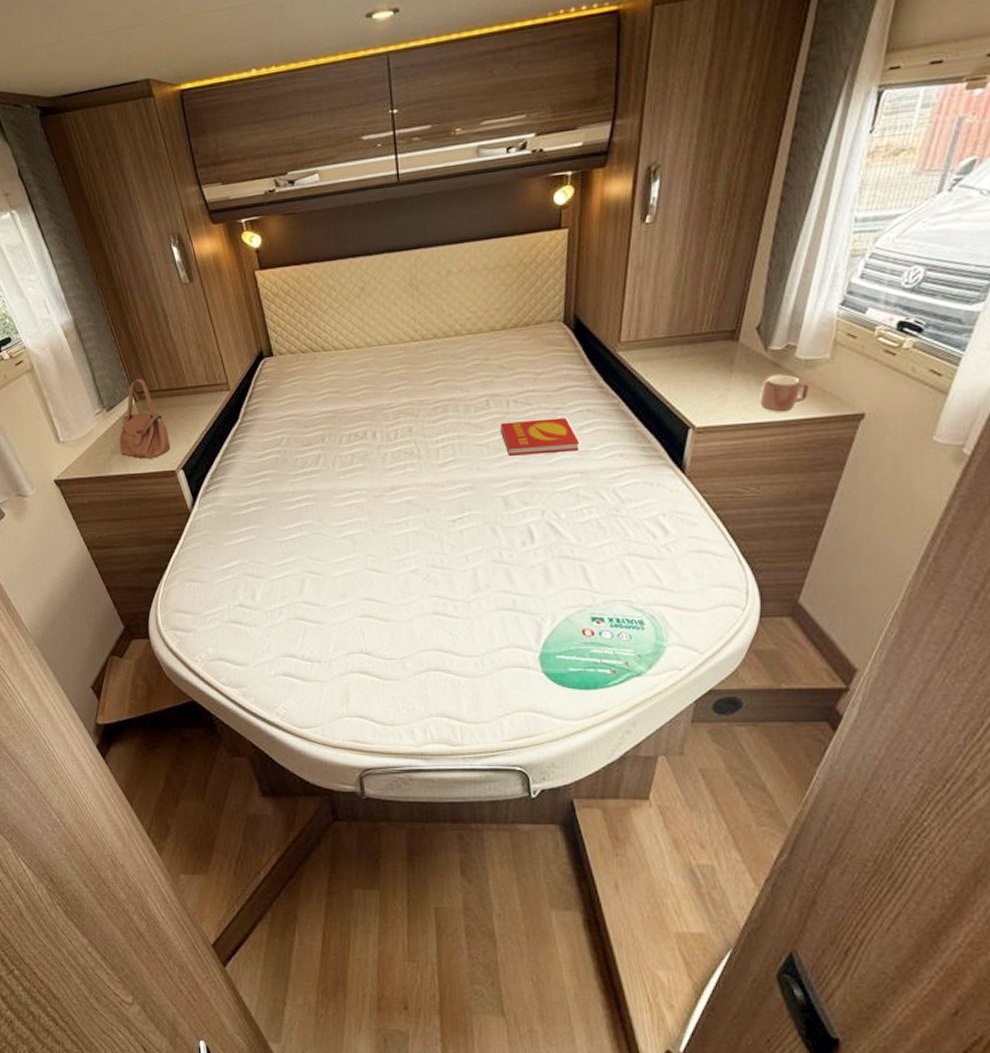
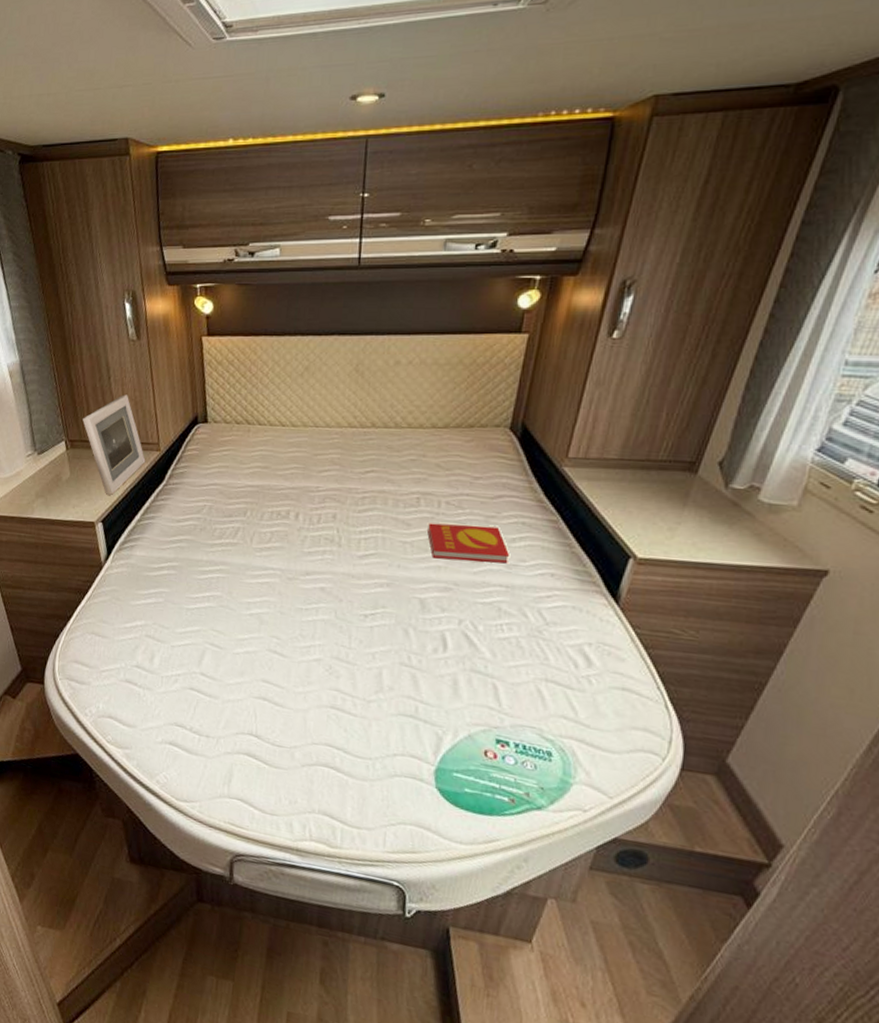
handbag: present [119,378,171,459] -> none [44,426,94,507]
picture frame: none [147,339,217,441] -> present [83,394,146,495]
mug: present [760,373,809,414] -> none [712,514,770,558]

